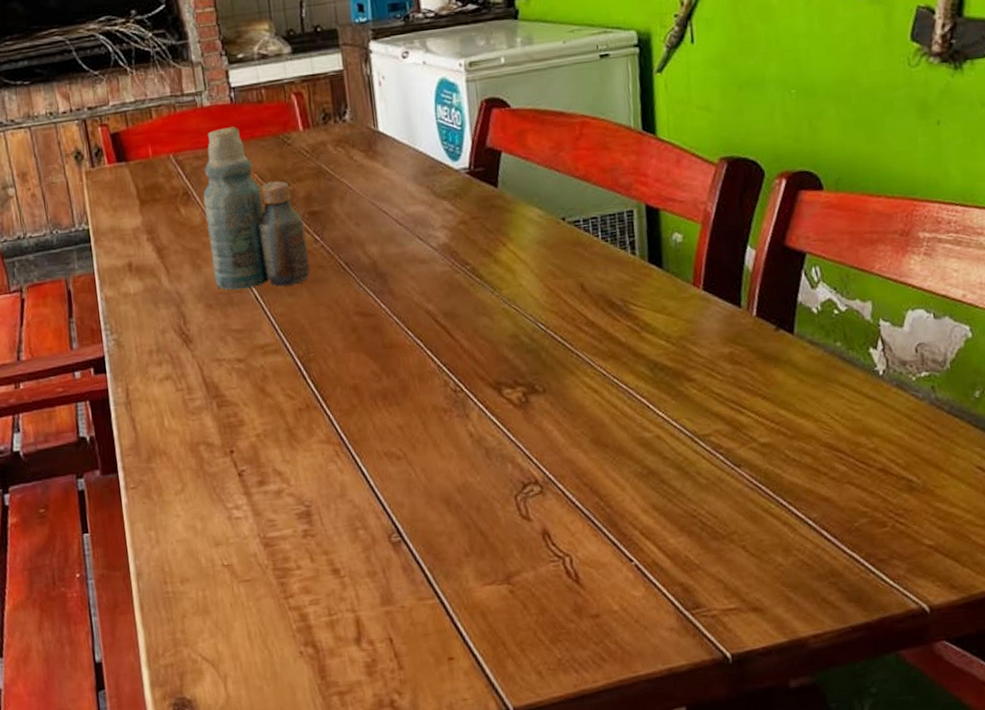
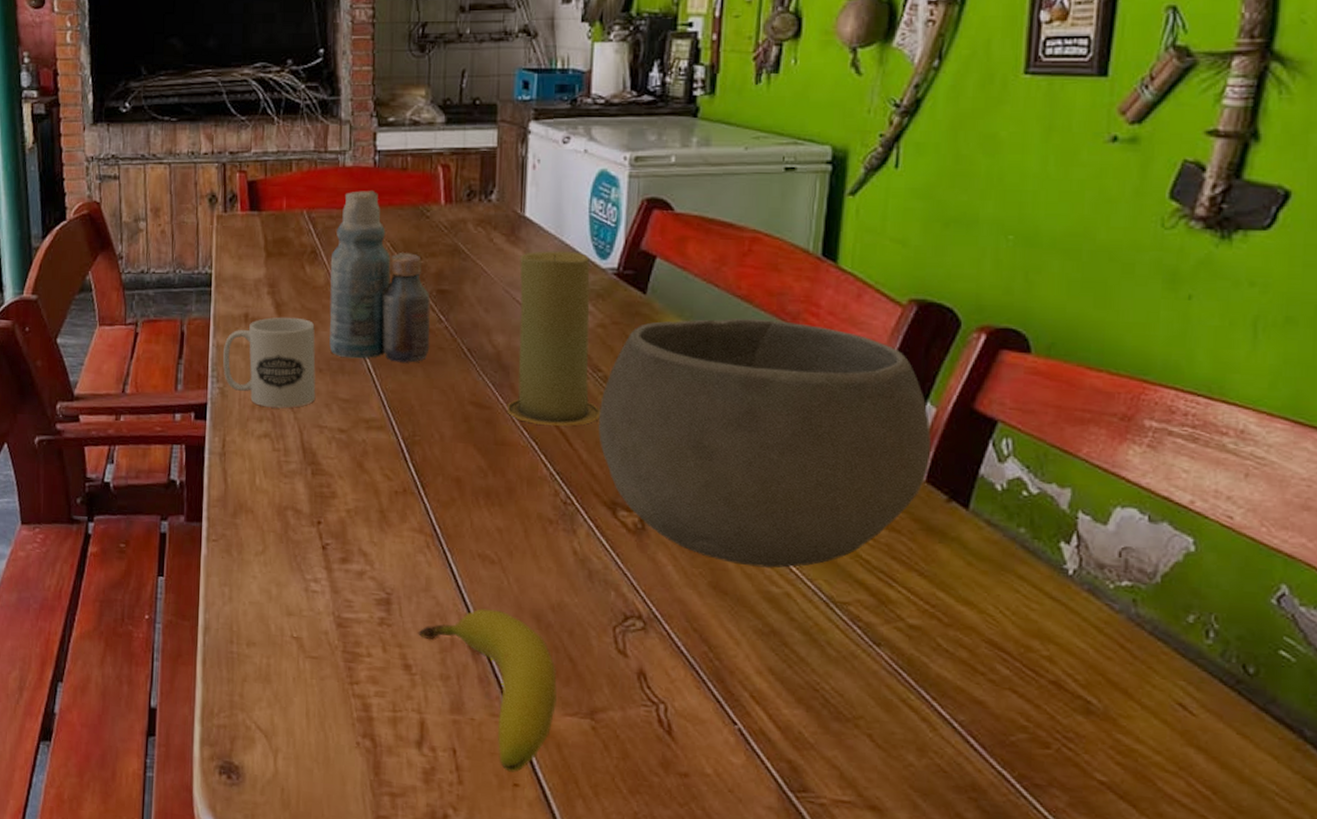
mug: none [112,259,210,351] -> present [223,317,316,409]
fruit: none [340,501,476,648] -> present [418,608,557,773]
candle: none [380,157,475,323] -> present [506,251,601,426]
bowl: none [472,193,757,419] -> present [598,318,931,568]

